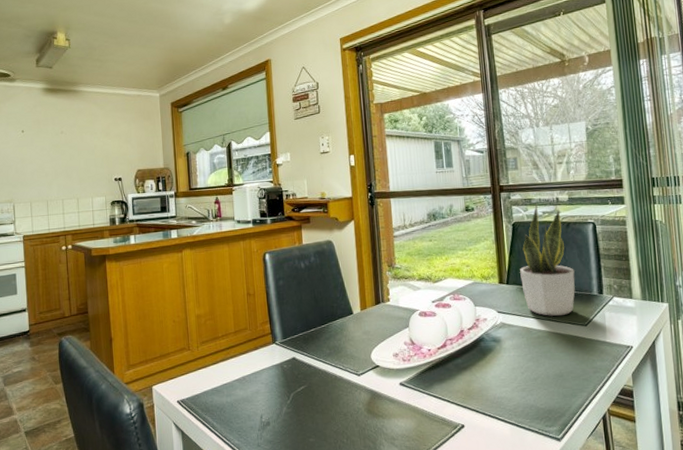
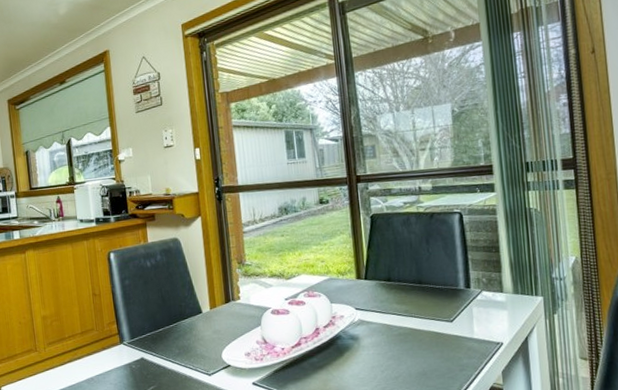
potted plant: present [520,202,575,316] -> none [379,192,440,312]

